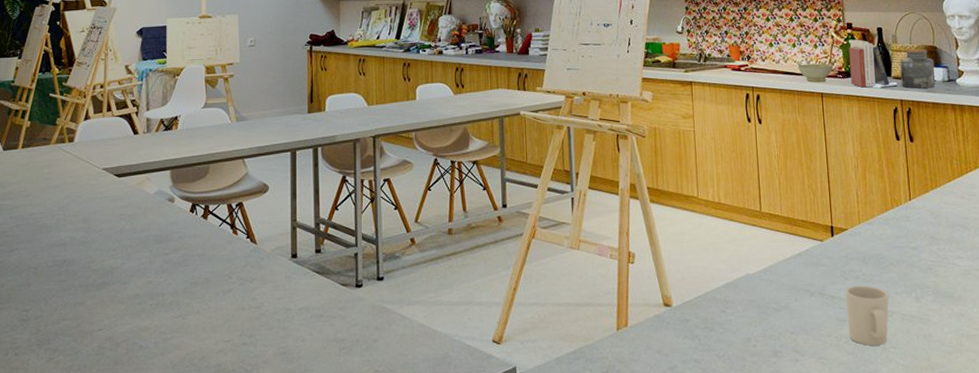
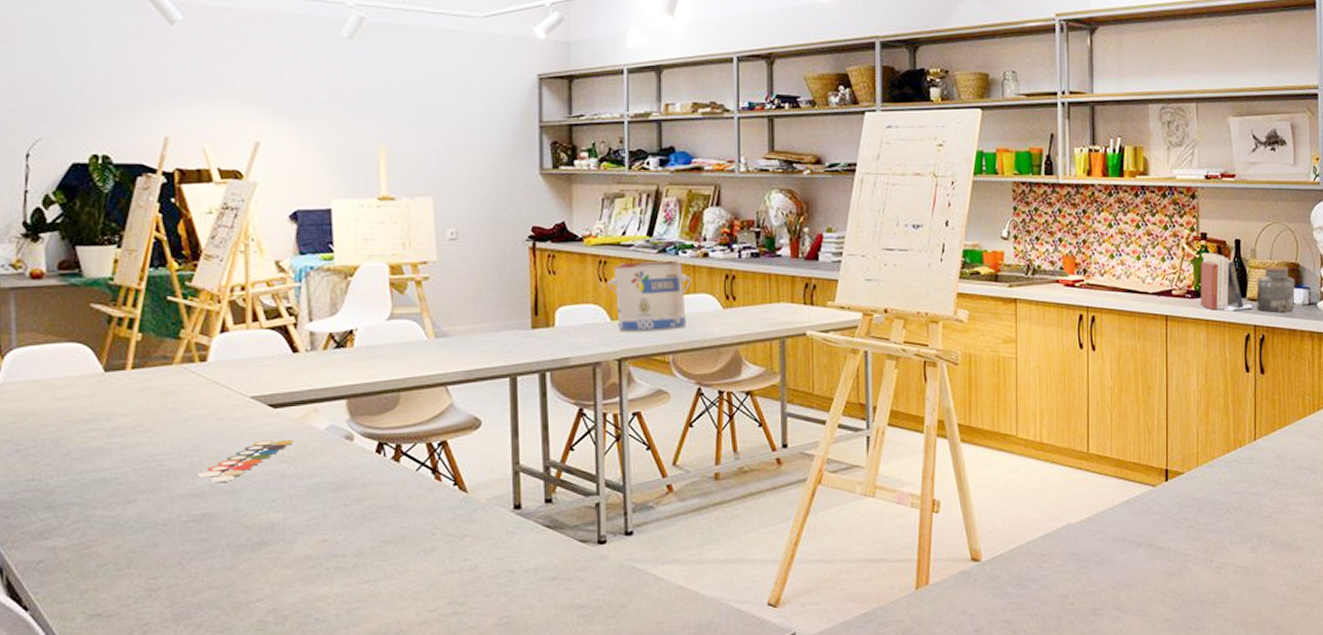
paint palette: none [62,201,131,235] -> present [197,439,294,482]
paint can: none [364,57,429,115] -> present [606,260,691,332]
bowl: present [797,63,834,83] -> none [1141,280,1182,303]
mug: present [845,285,889,346] -> none [1177,535,1223,601]

